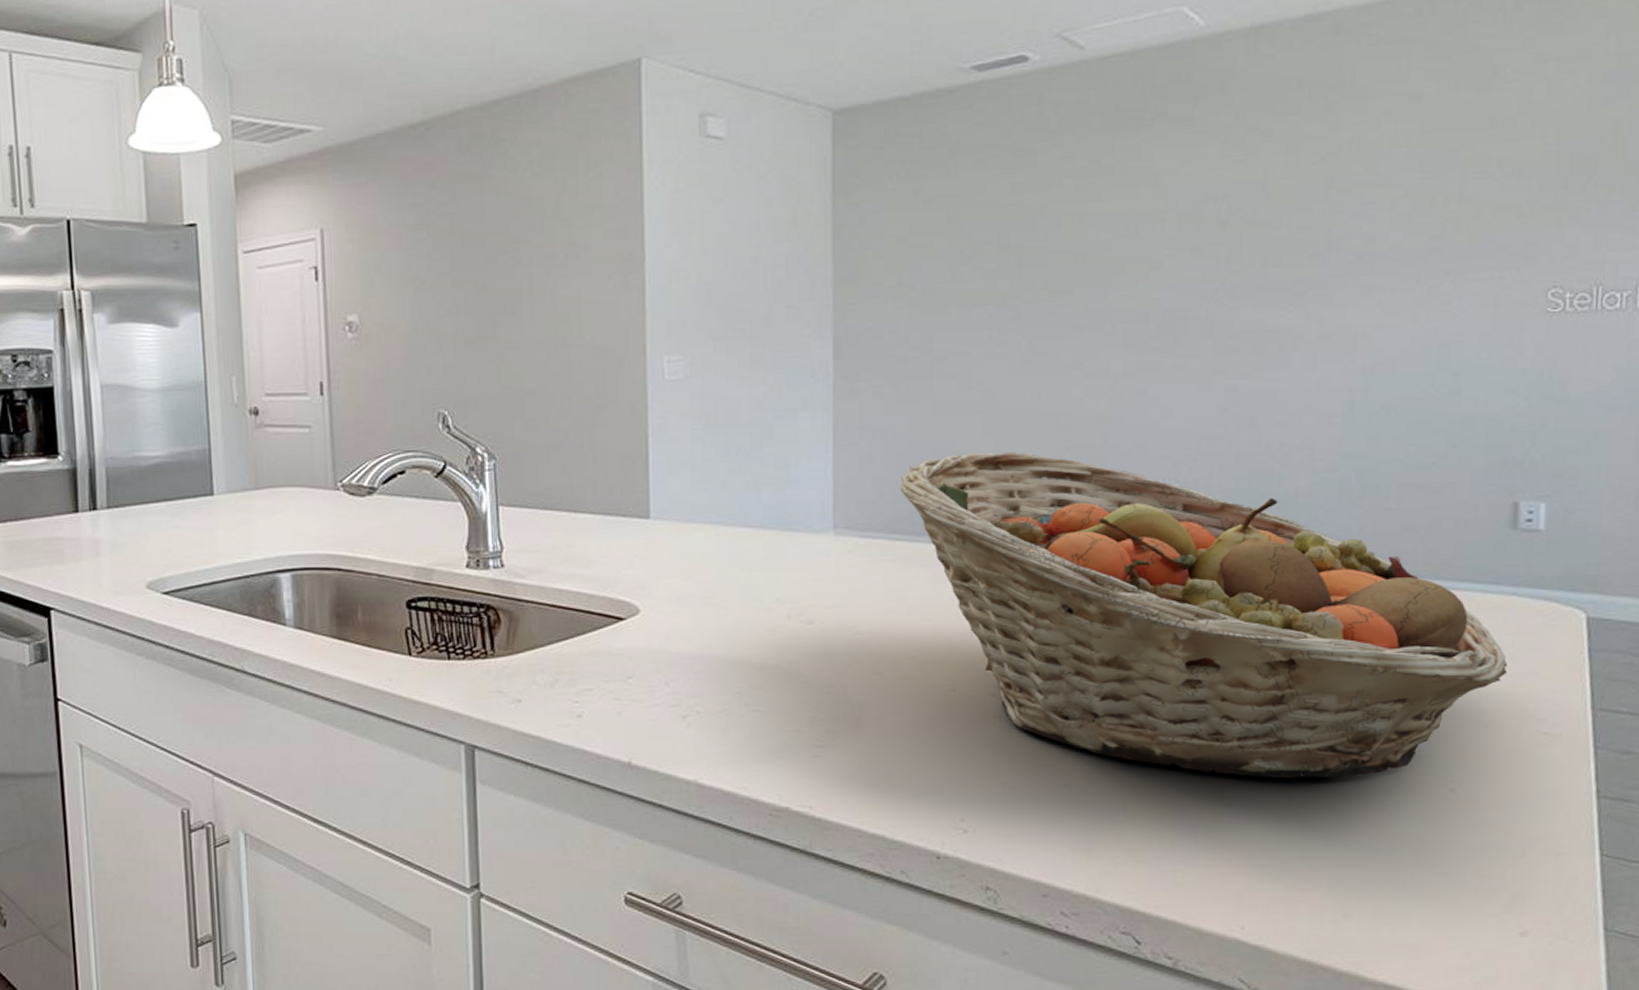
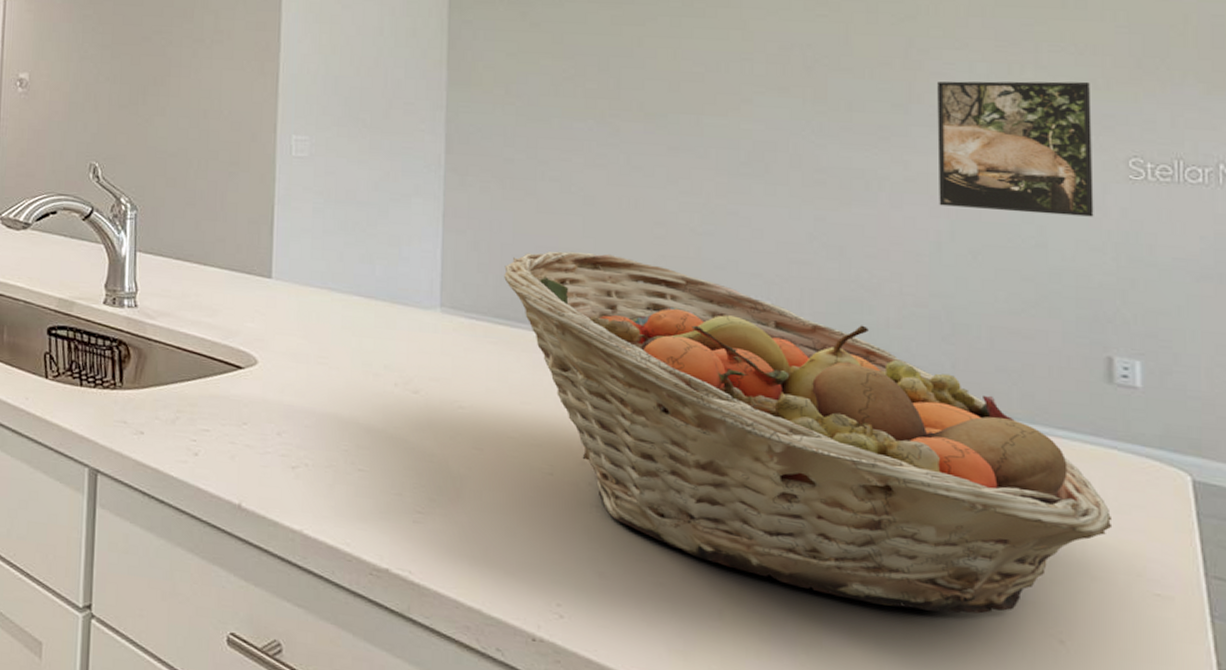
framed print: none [1353,209,1514,361] -> present [937,81,1094,217]

